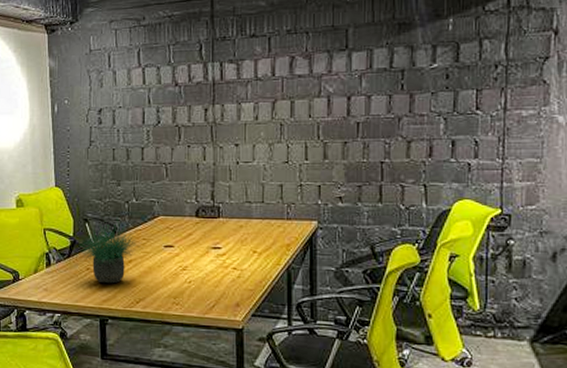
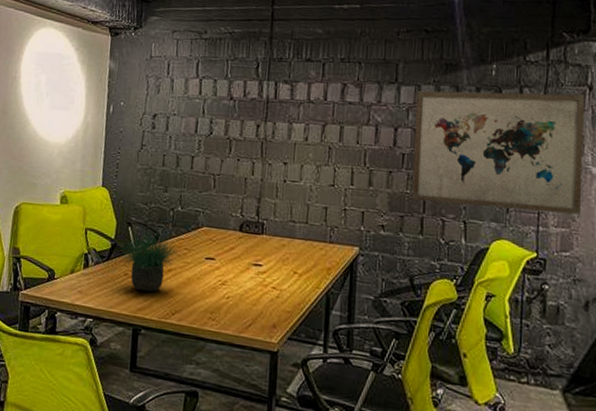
wall art: none [369,40,551,169] -> present [412,90,586,214]

